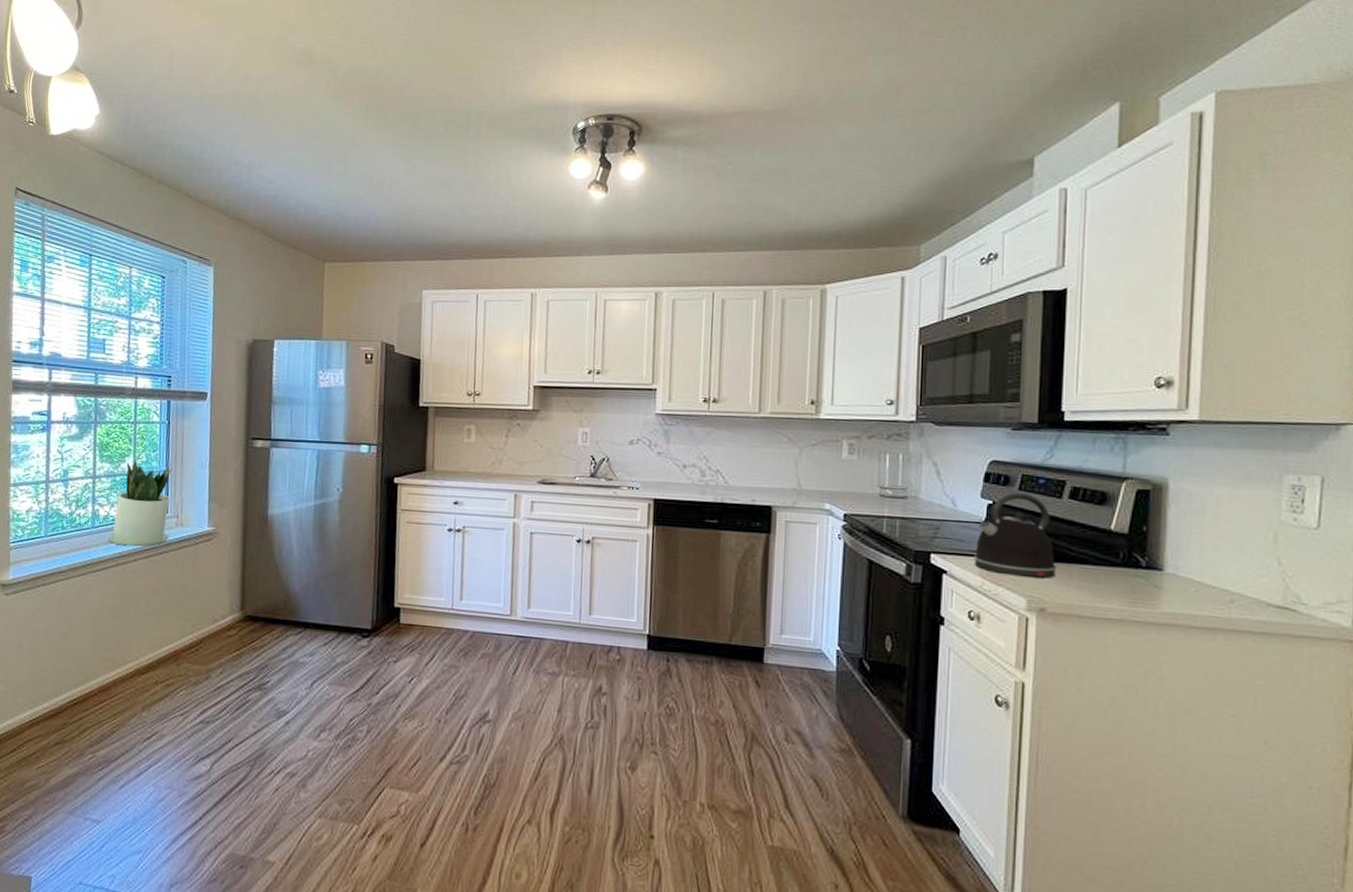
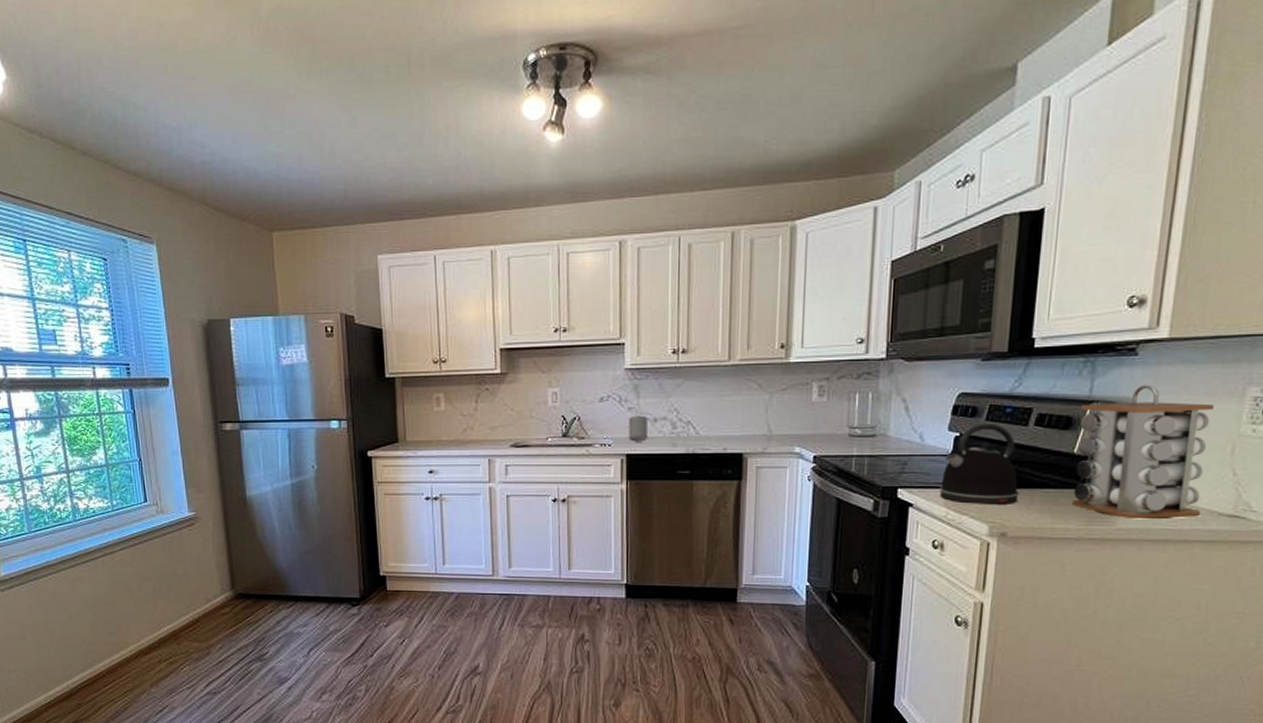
planter: present [106,461,172,547] -> none [90,452,152,536]
canister: none [654,459,684,488] -> present [626,414,656,442]
spice rack: none [1112,464,1252,607] -> present [1071,384,1215,520]

